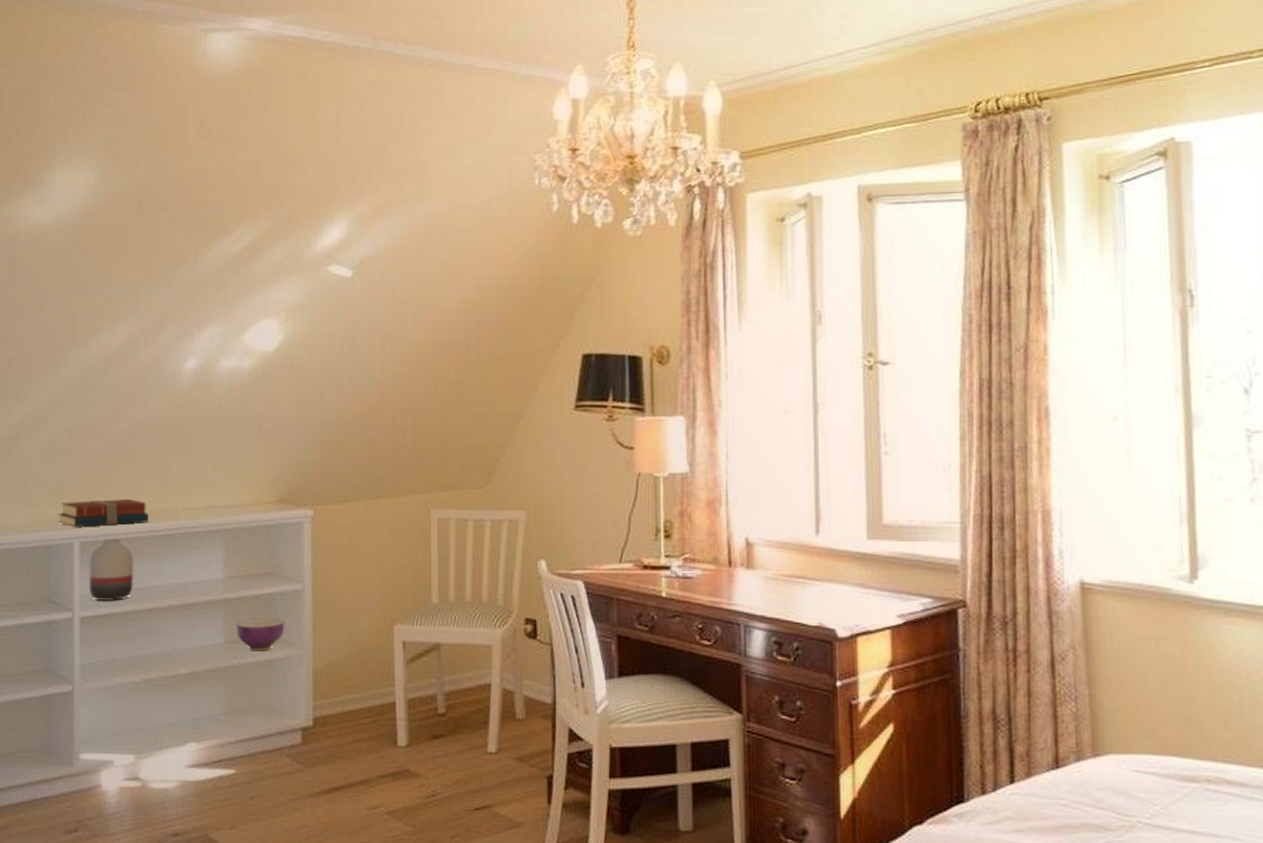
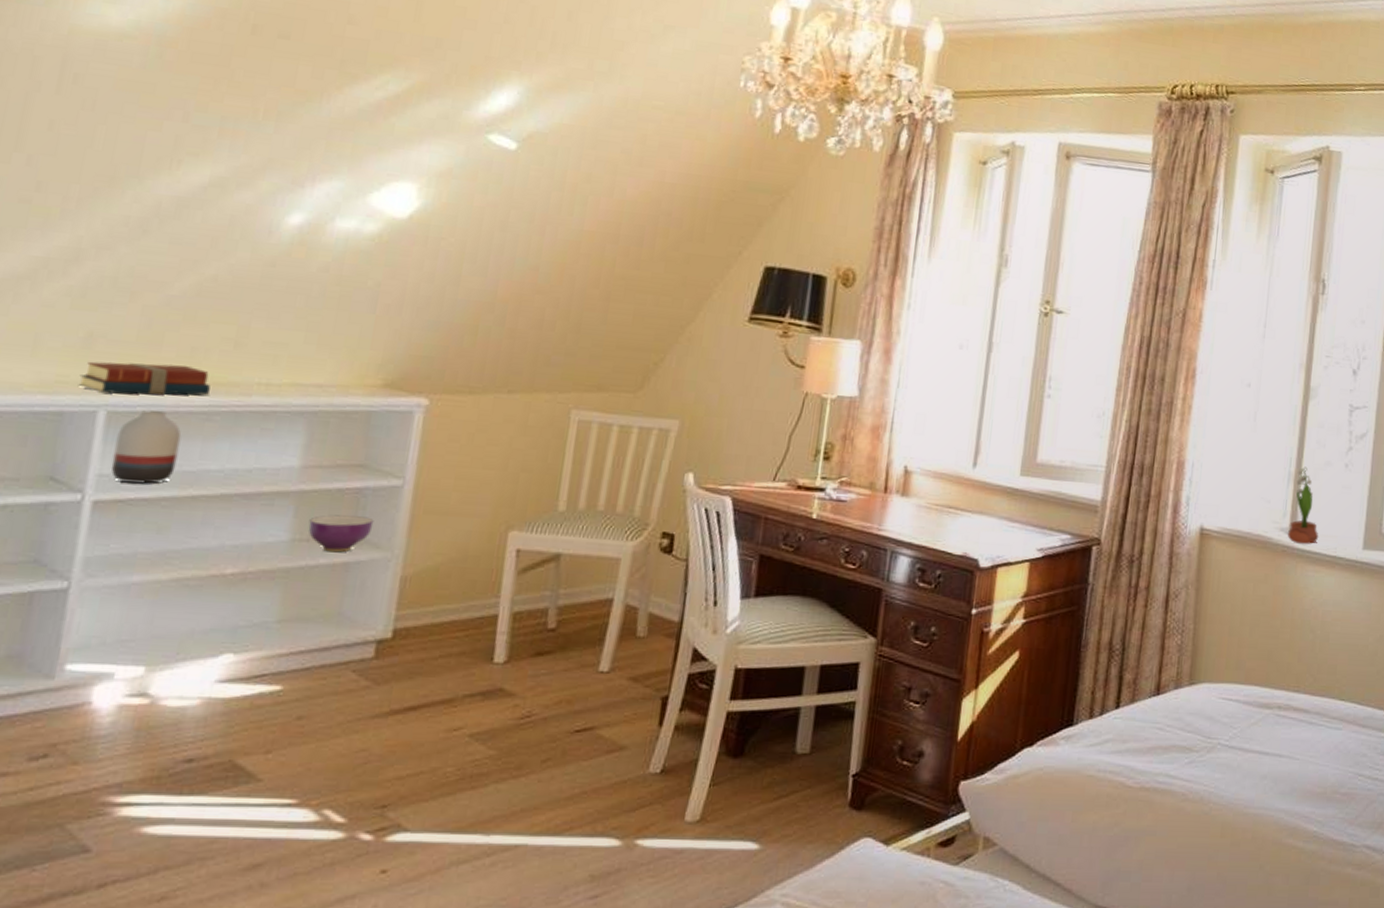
potted flower: none [1188,504,1230,594] -> present [1287,466,1319,545]

